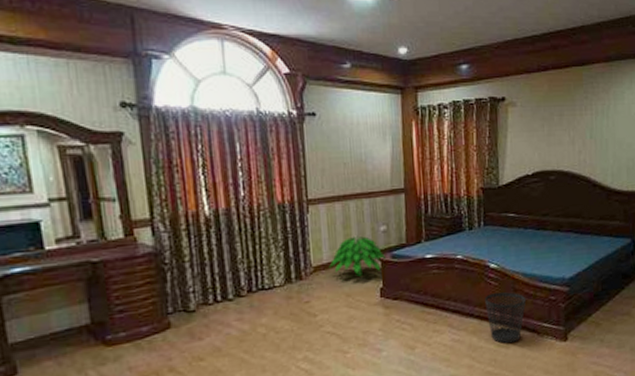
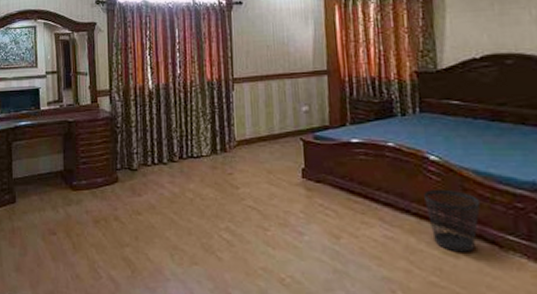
indoor plant: present [329,235,387,278] -> none [251,114,309,156]

